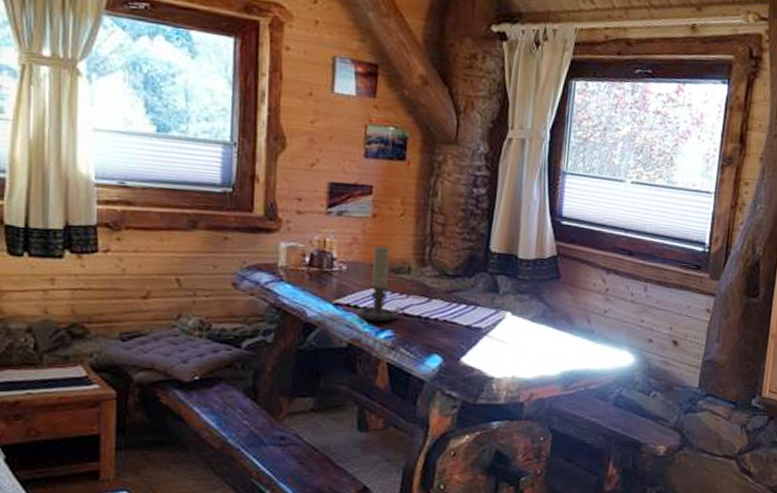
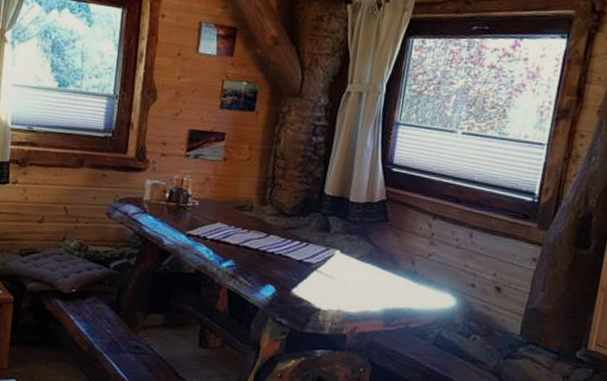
candle holder: present [356,245,405,322] -> none [204,185,246,253]

